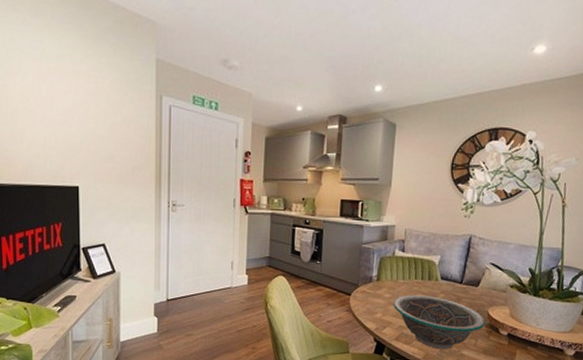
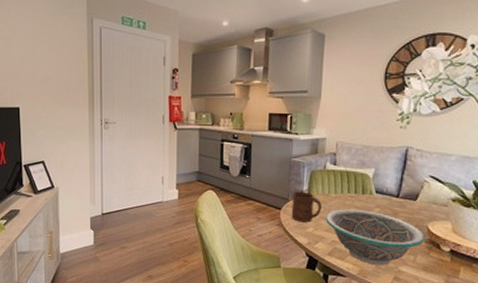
cup: none [360,277,390,308] -> present [291,191,322,223]

